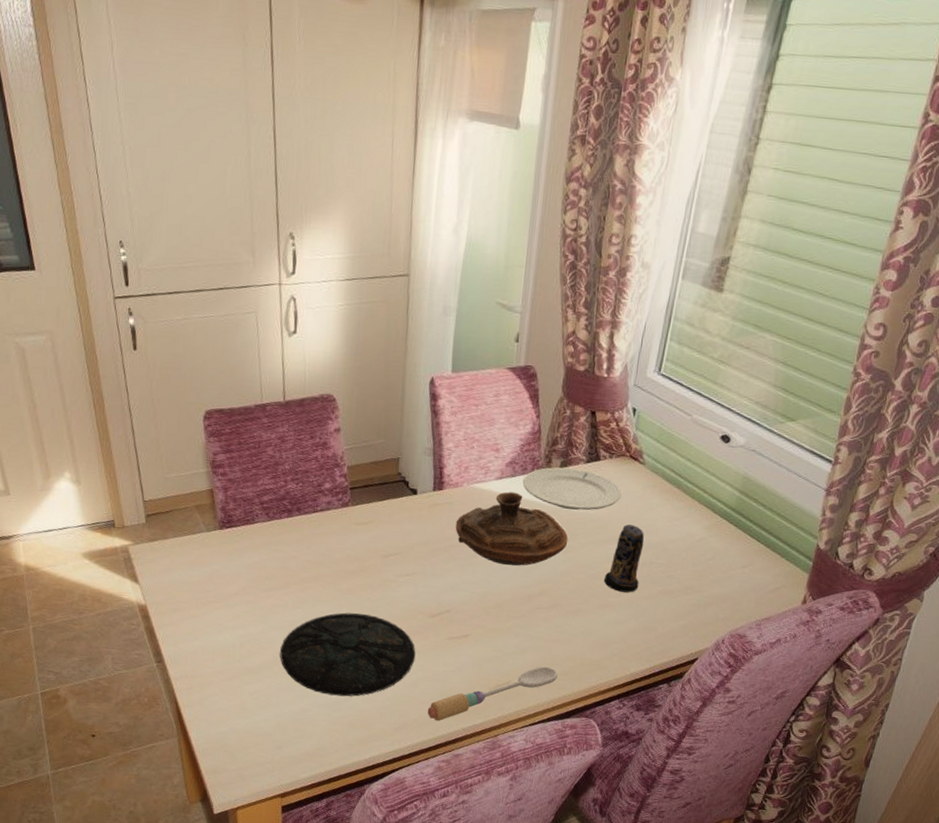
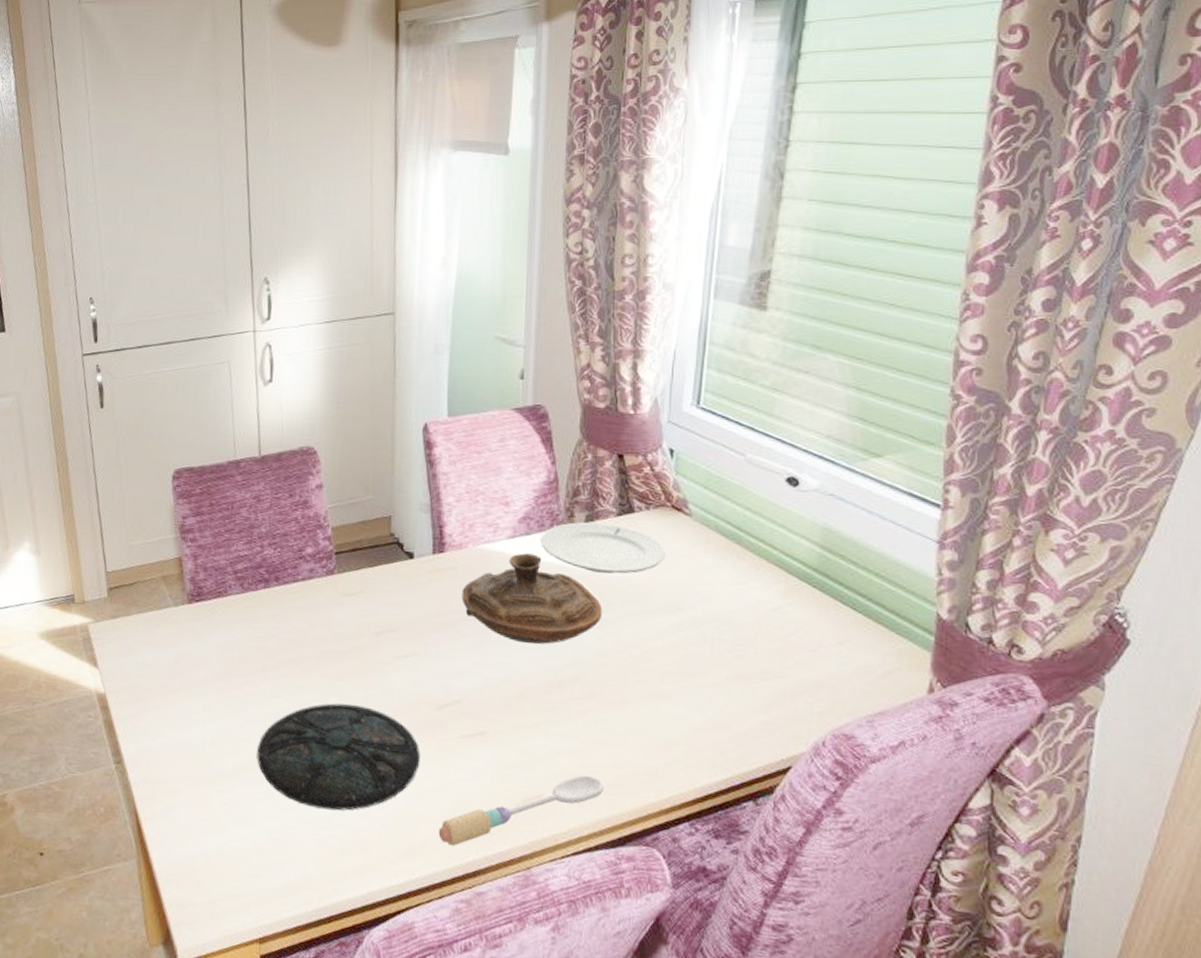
candle: present [604,524,645,593] -> none [654,591,701,678]

